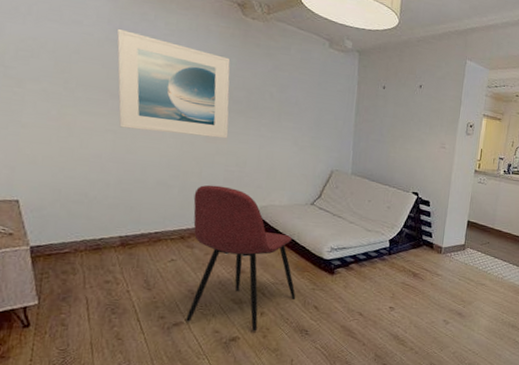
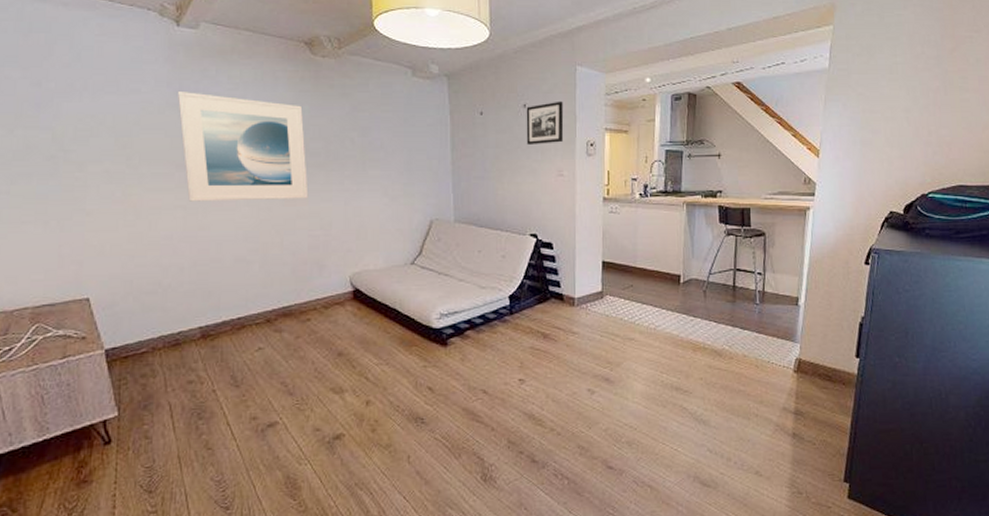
dining chair: present [186,185,296,332] -> none [277,254,405,426]
picture frame: none [418,86,453,121] -> present [526,101,564,144]

